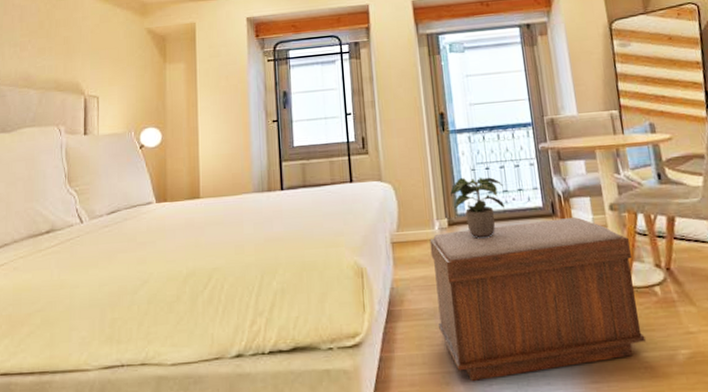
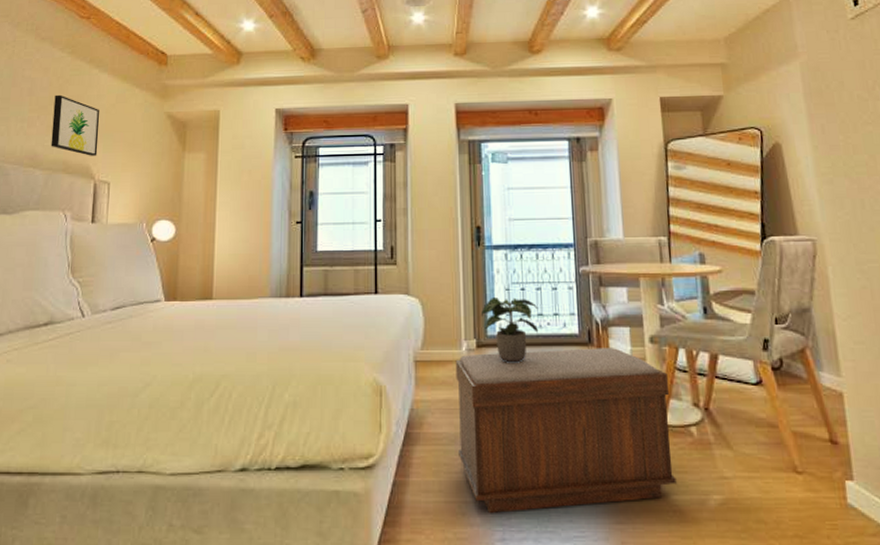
wall art: none [42,19,86,74] -> present [51,94,100,156]

